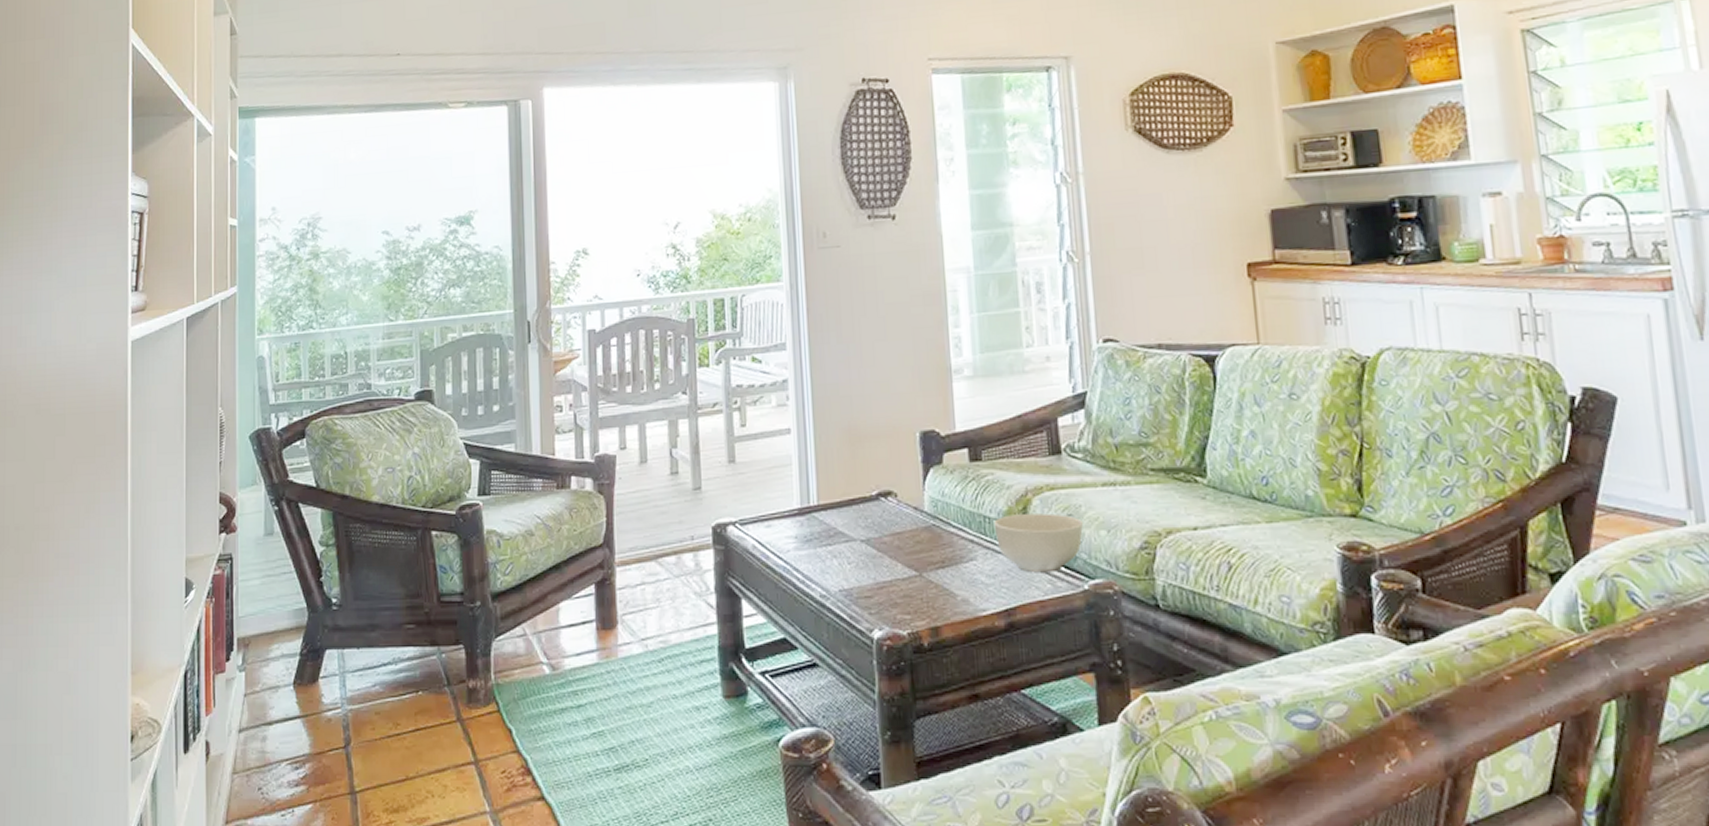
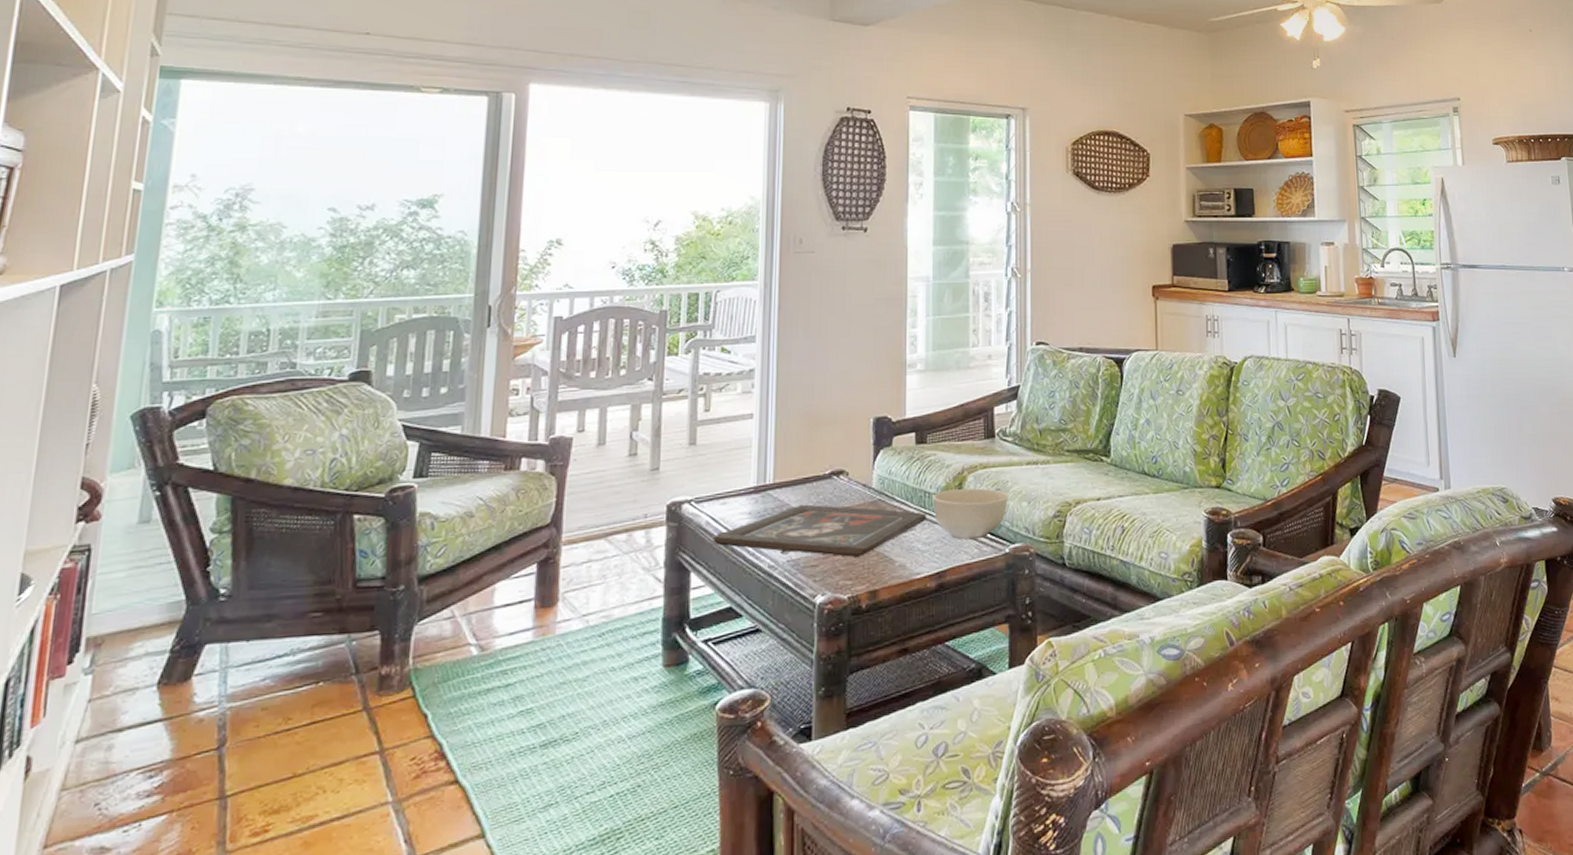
religious icon: none [761,528,989,588] -> present [713,504,927,557]

